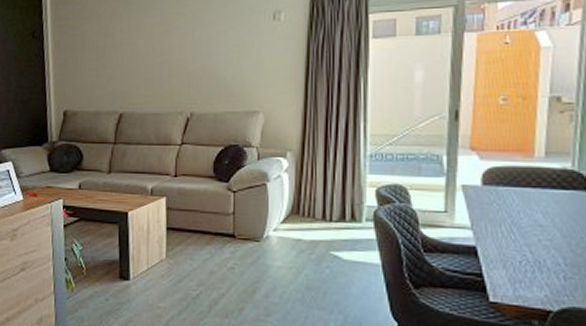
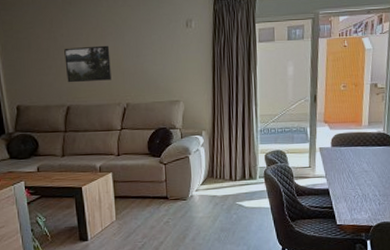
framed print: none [122,42,175,86] -> present [64,45,111,83]

